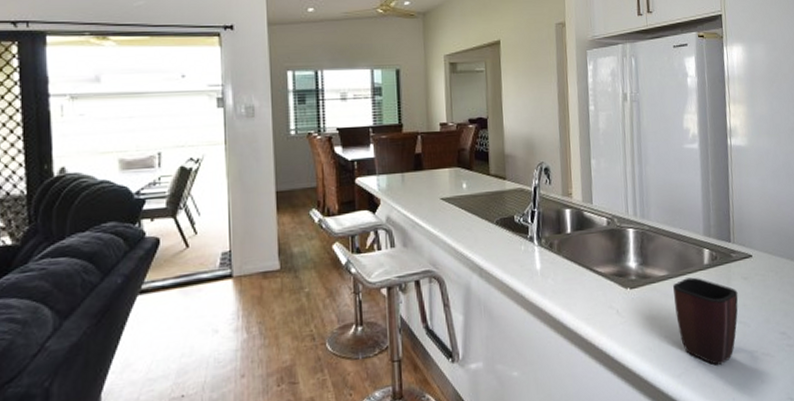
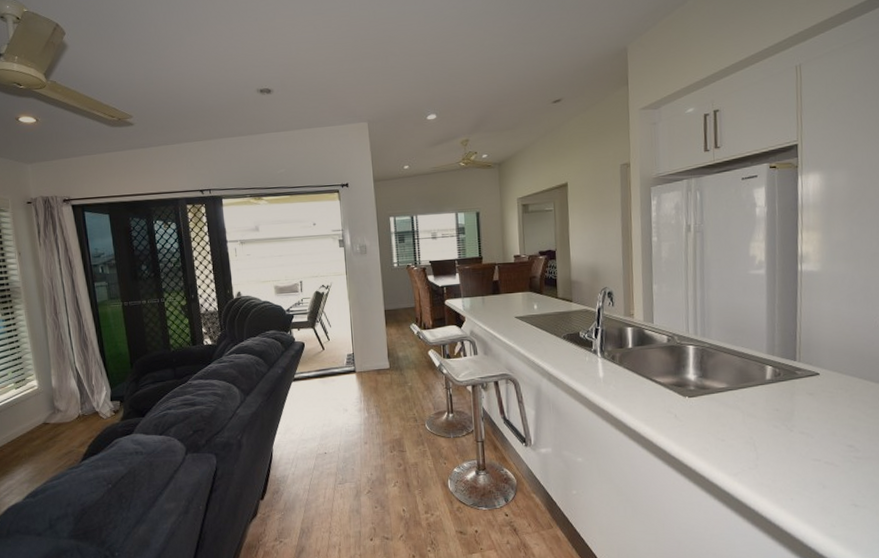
mug: present [672,277,738,365] -> none [731,390,802,469]

